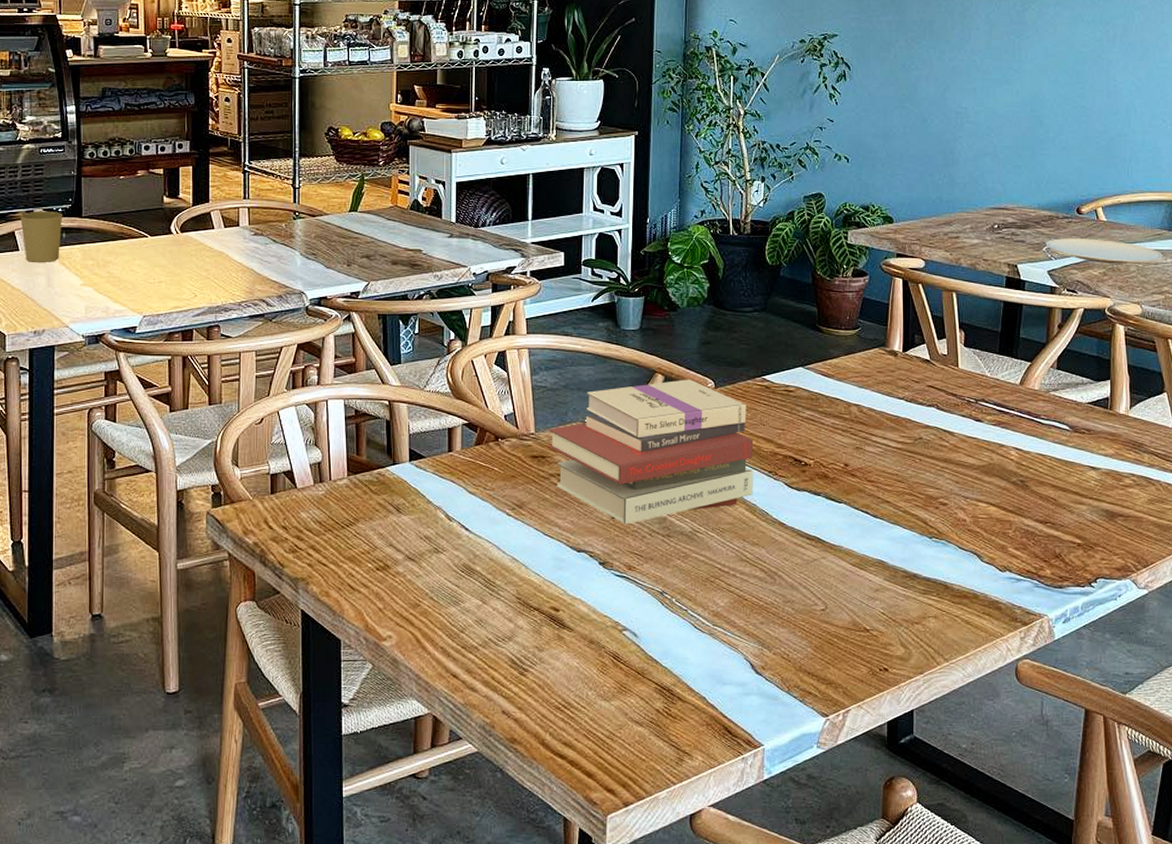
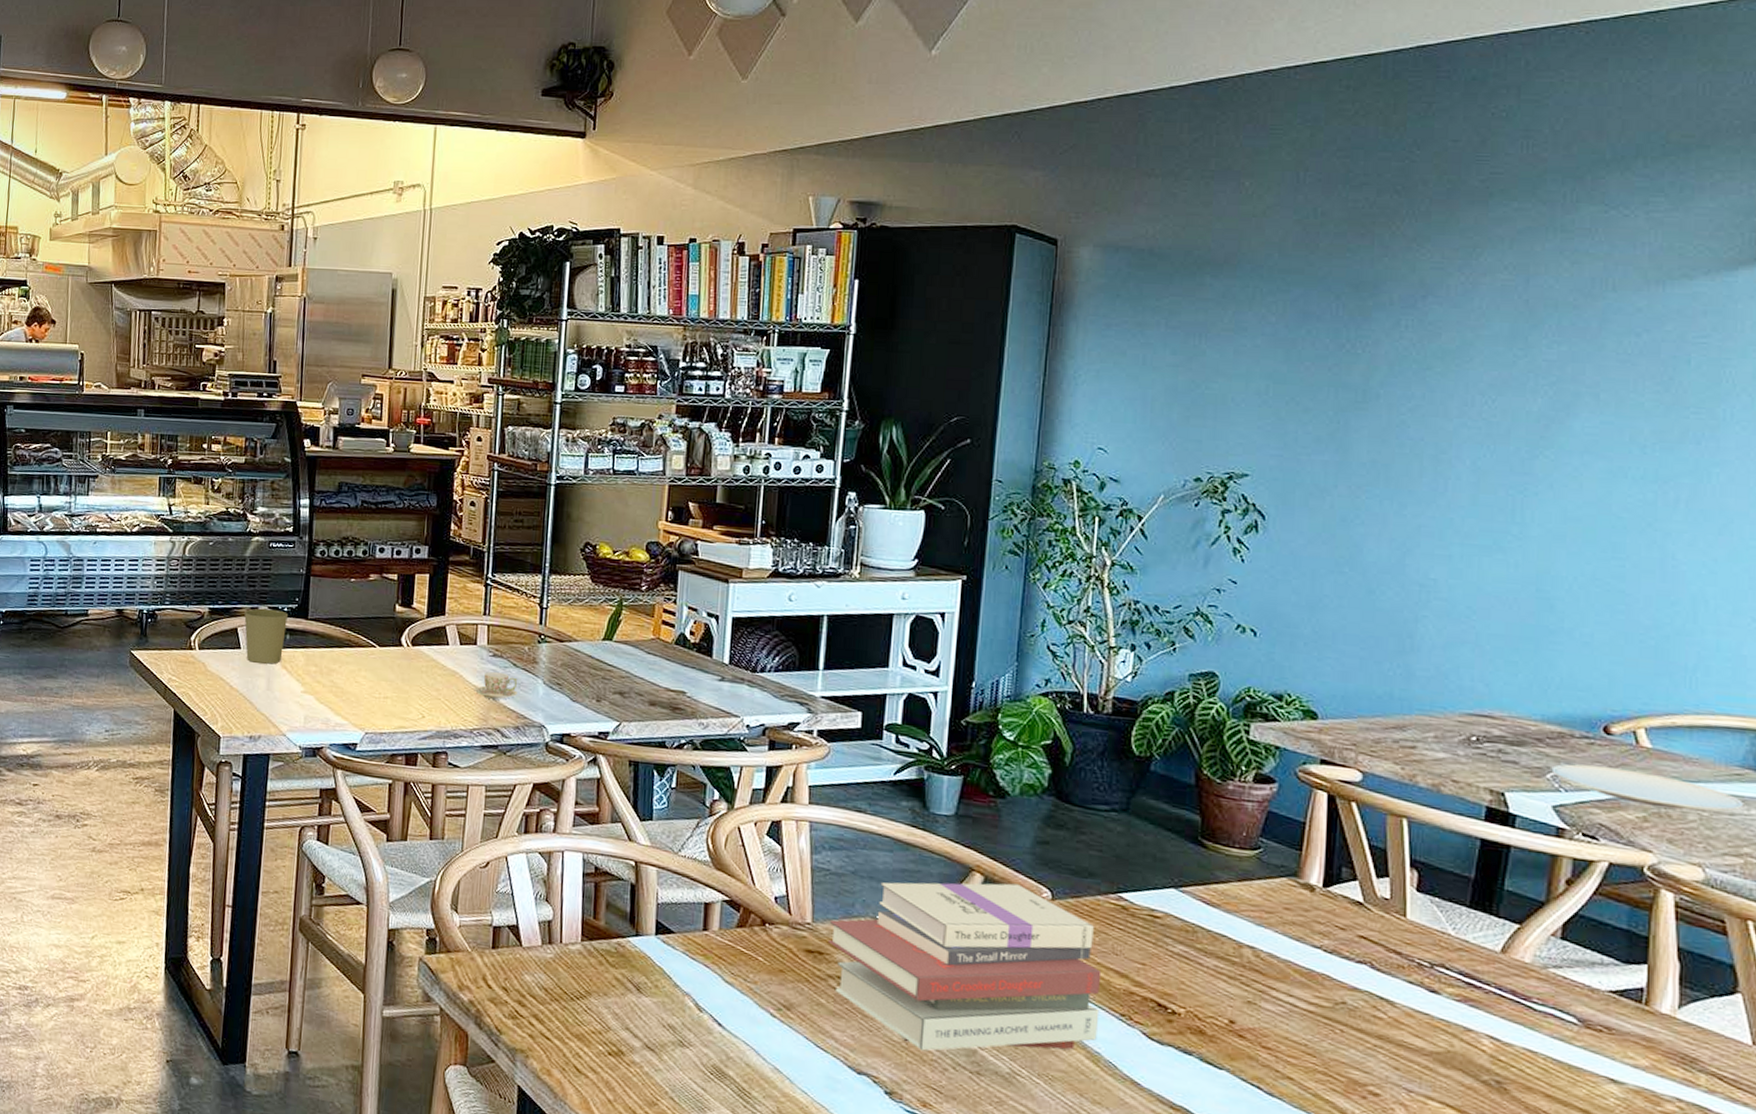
teacup: none [239,248,278,273] -> present [474,671,518,700]

